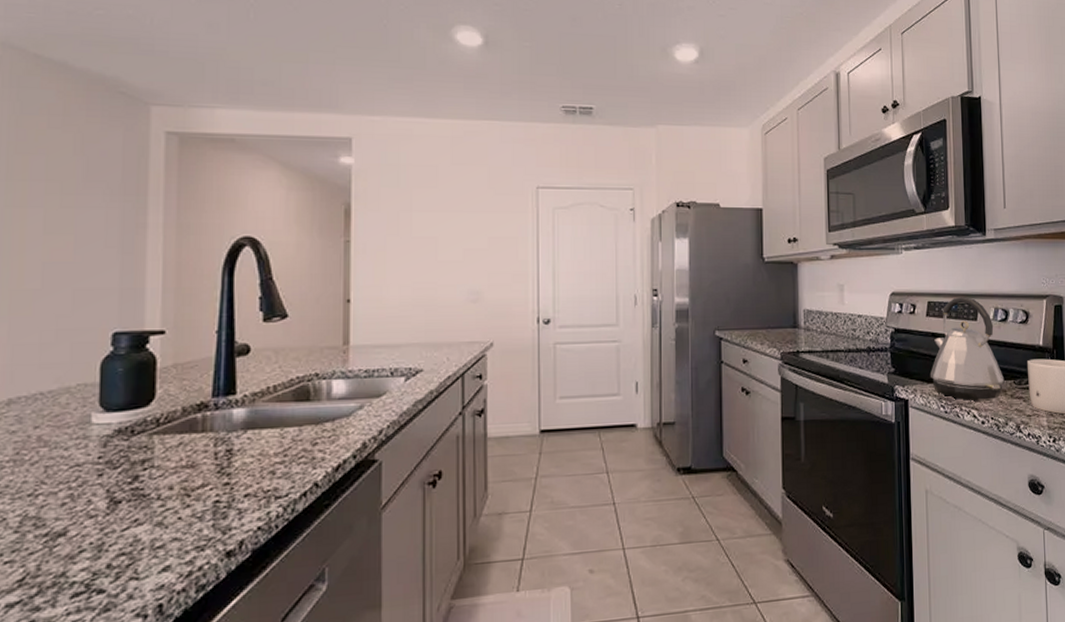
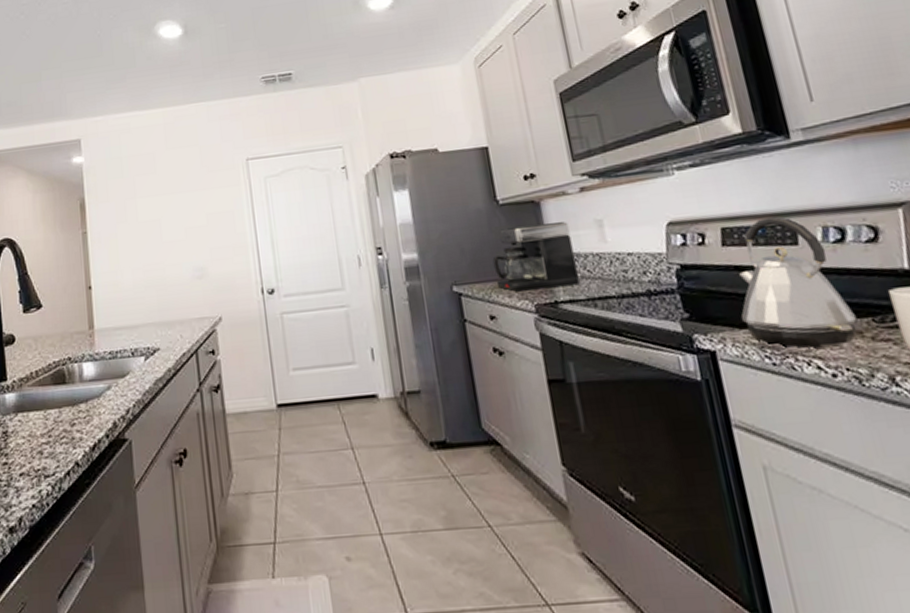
coffee maker: none [752,283,818,340] -> present [492,222,580,292]

